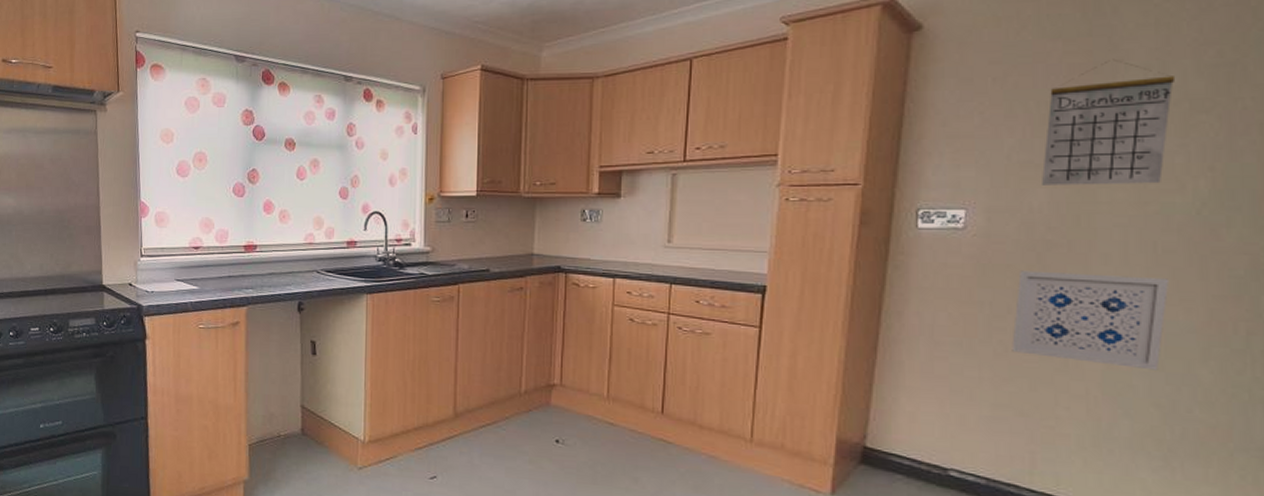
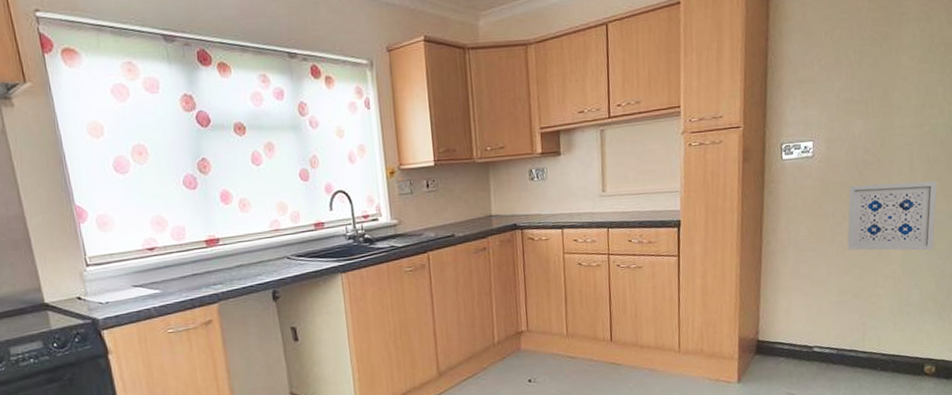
calendar: present [1042,58,1174,185] -> none [859,13,935,117]

